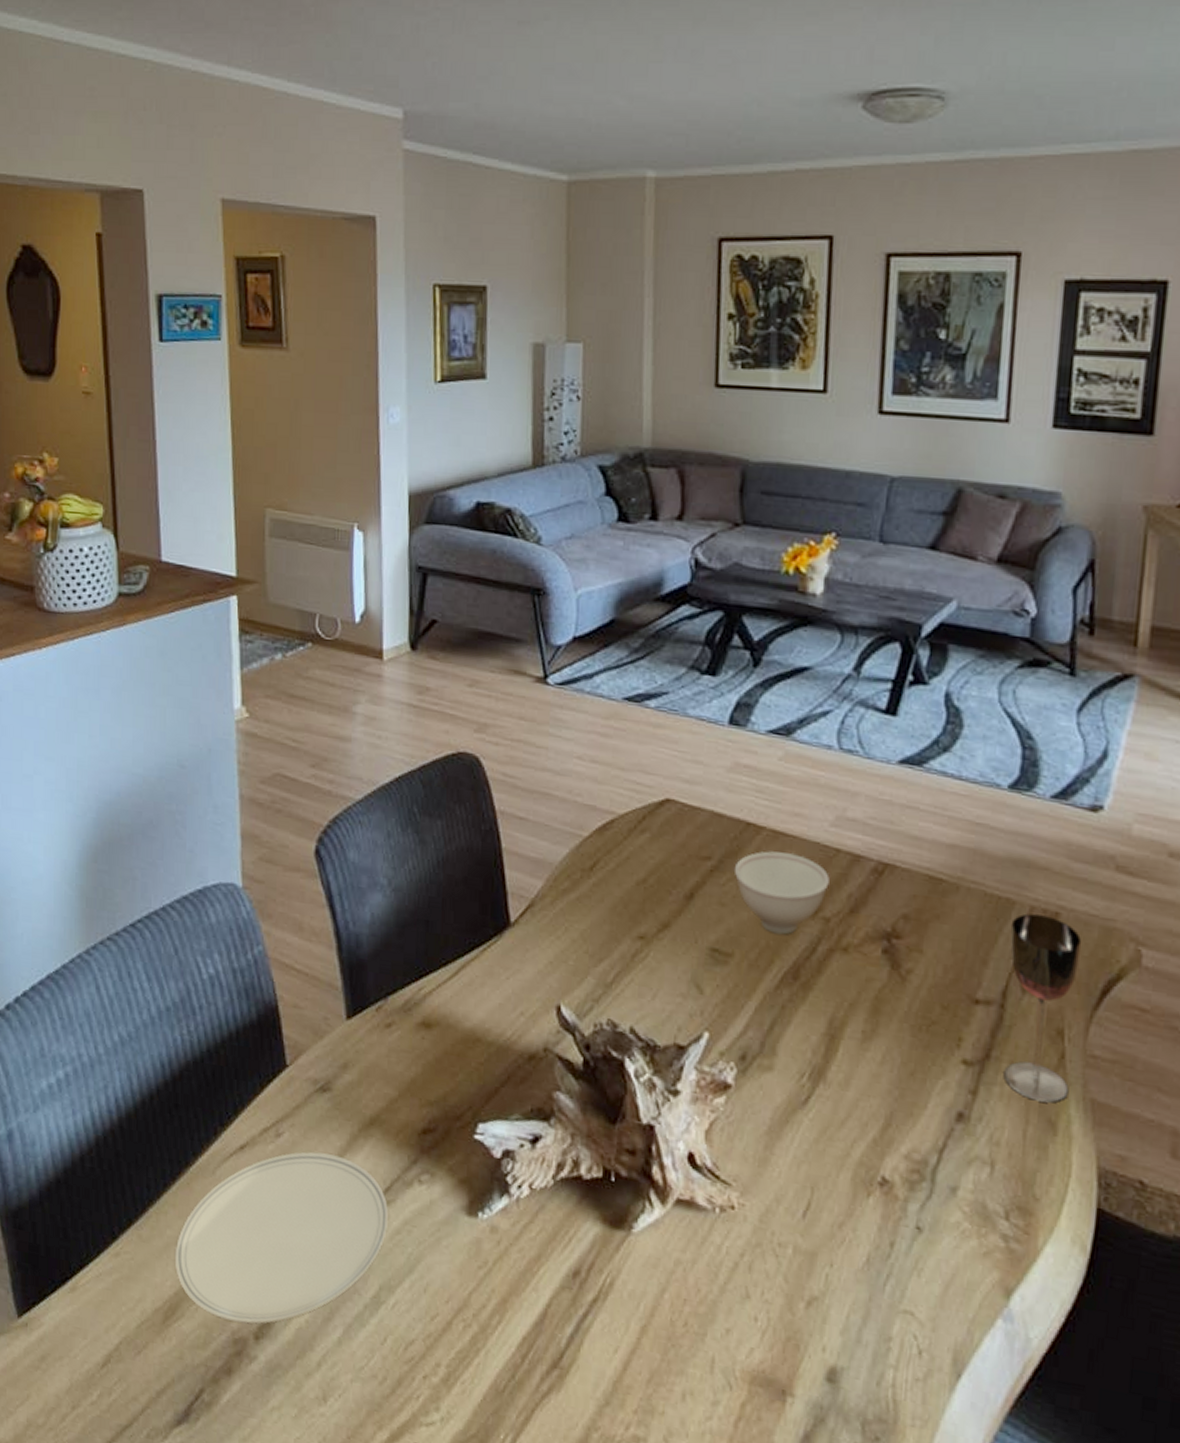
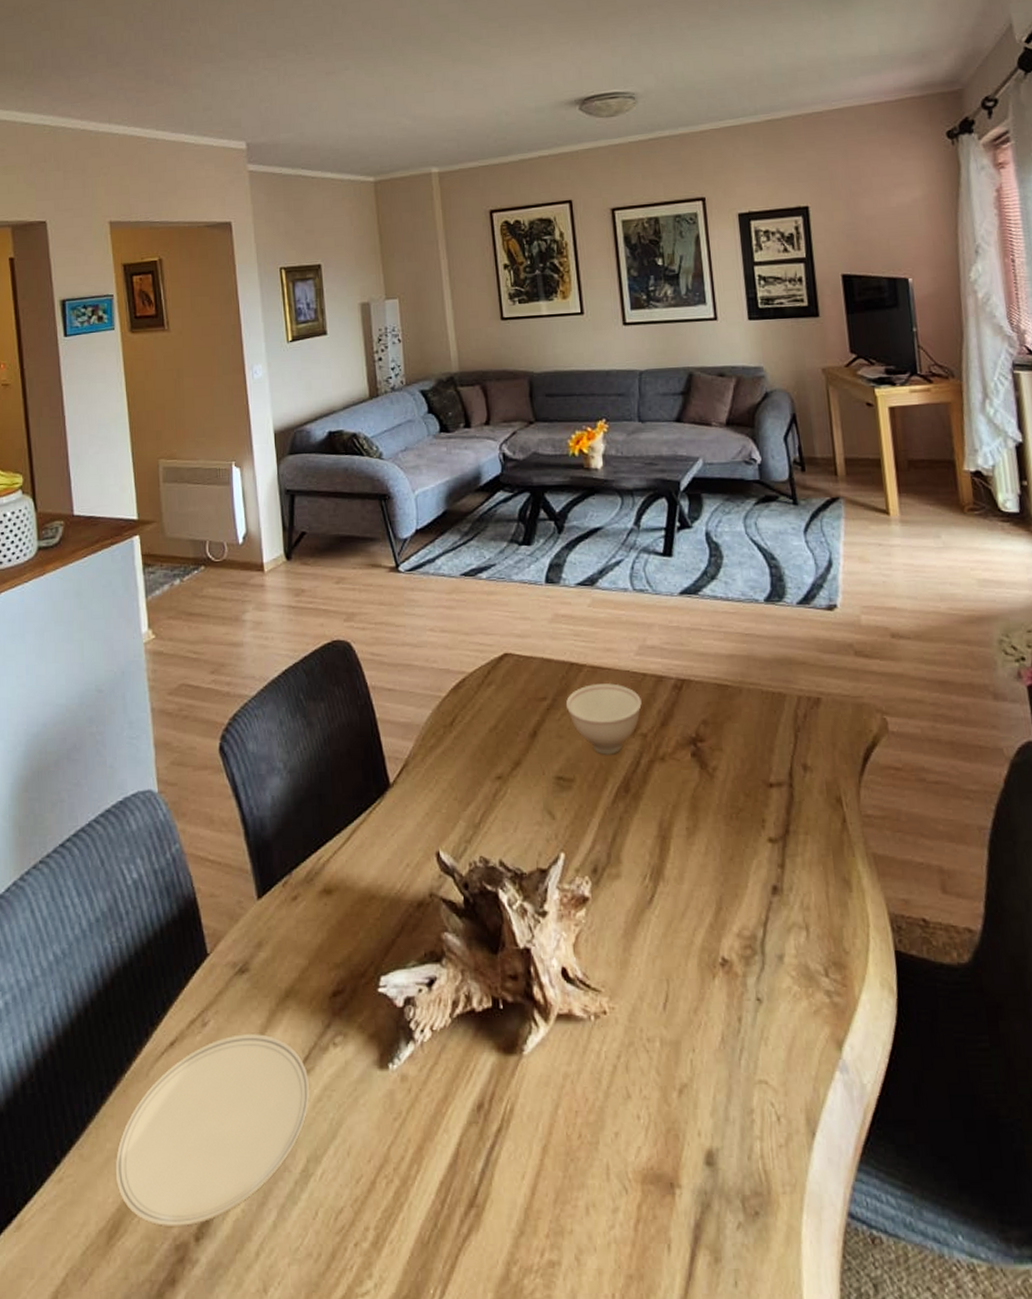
wineglass: present [1003,913,1082,1103] -> none [785,702,855,864]

